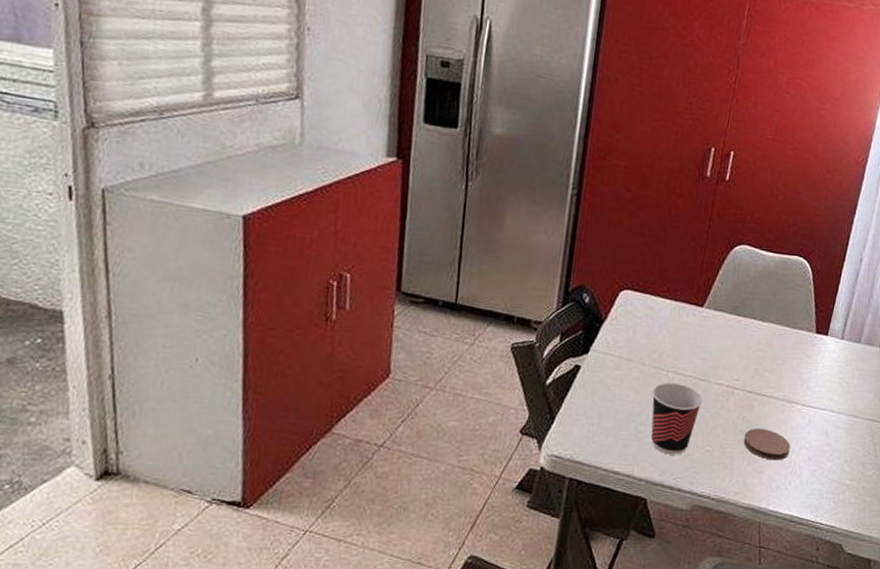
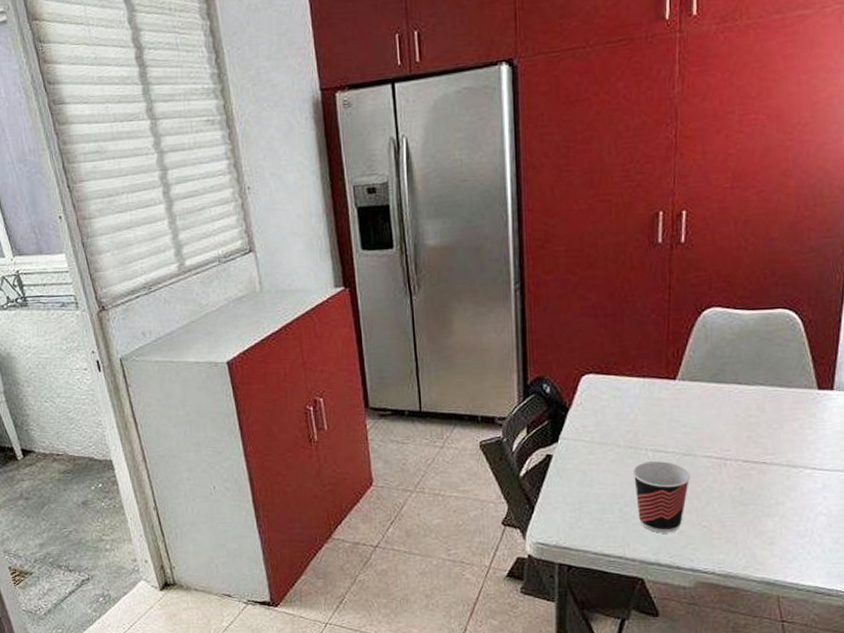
coaster: present [743,428,791,461] -> none [745,498,804,531]

